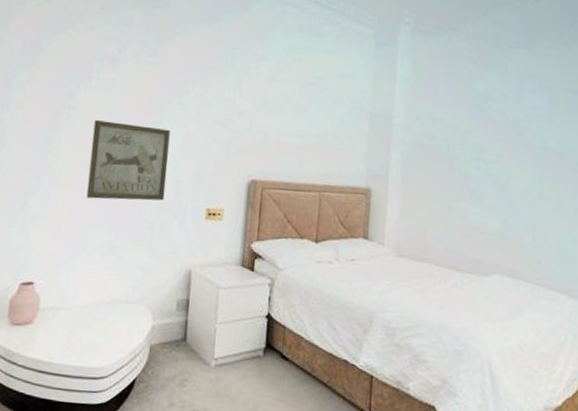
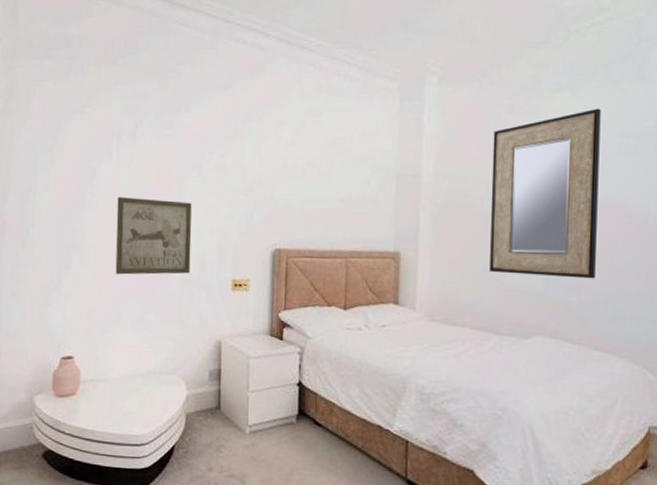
home mirror: none [453,66,553,222] -> present [490,108,601,279]

